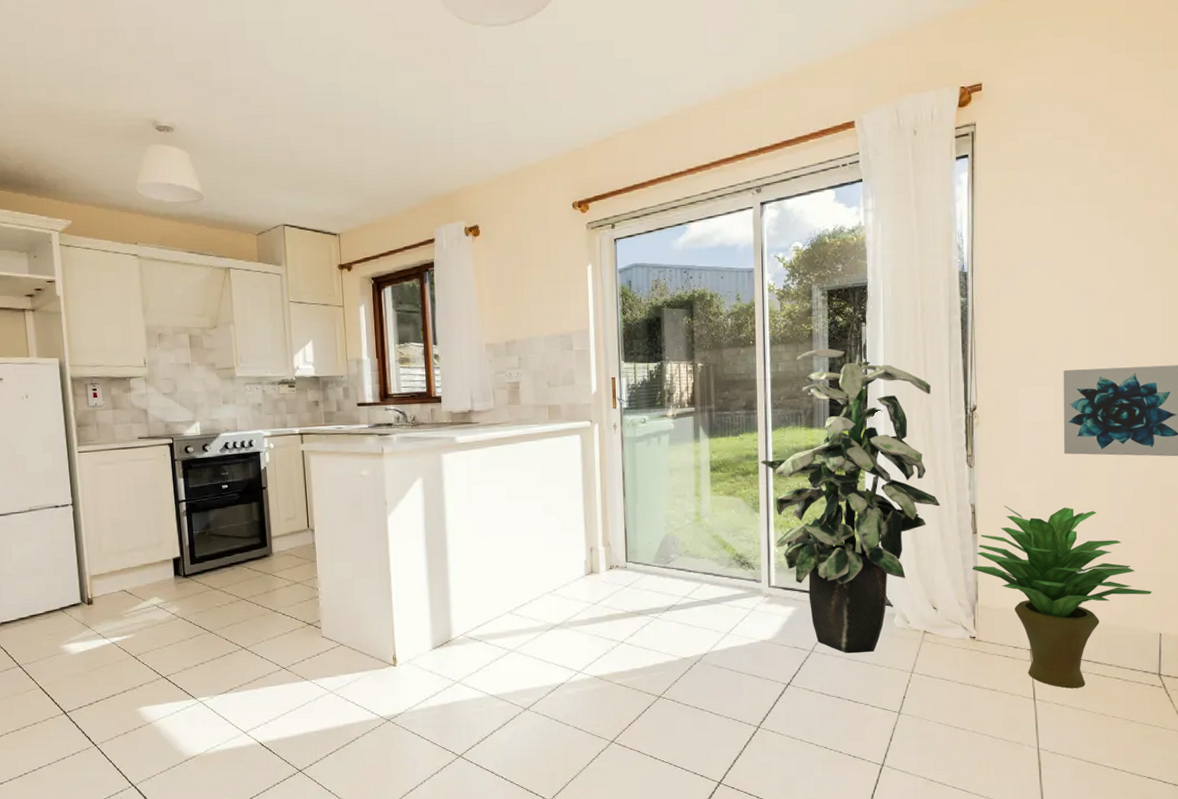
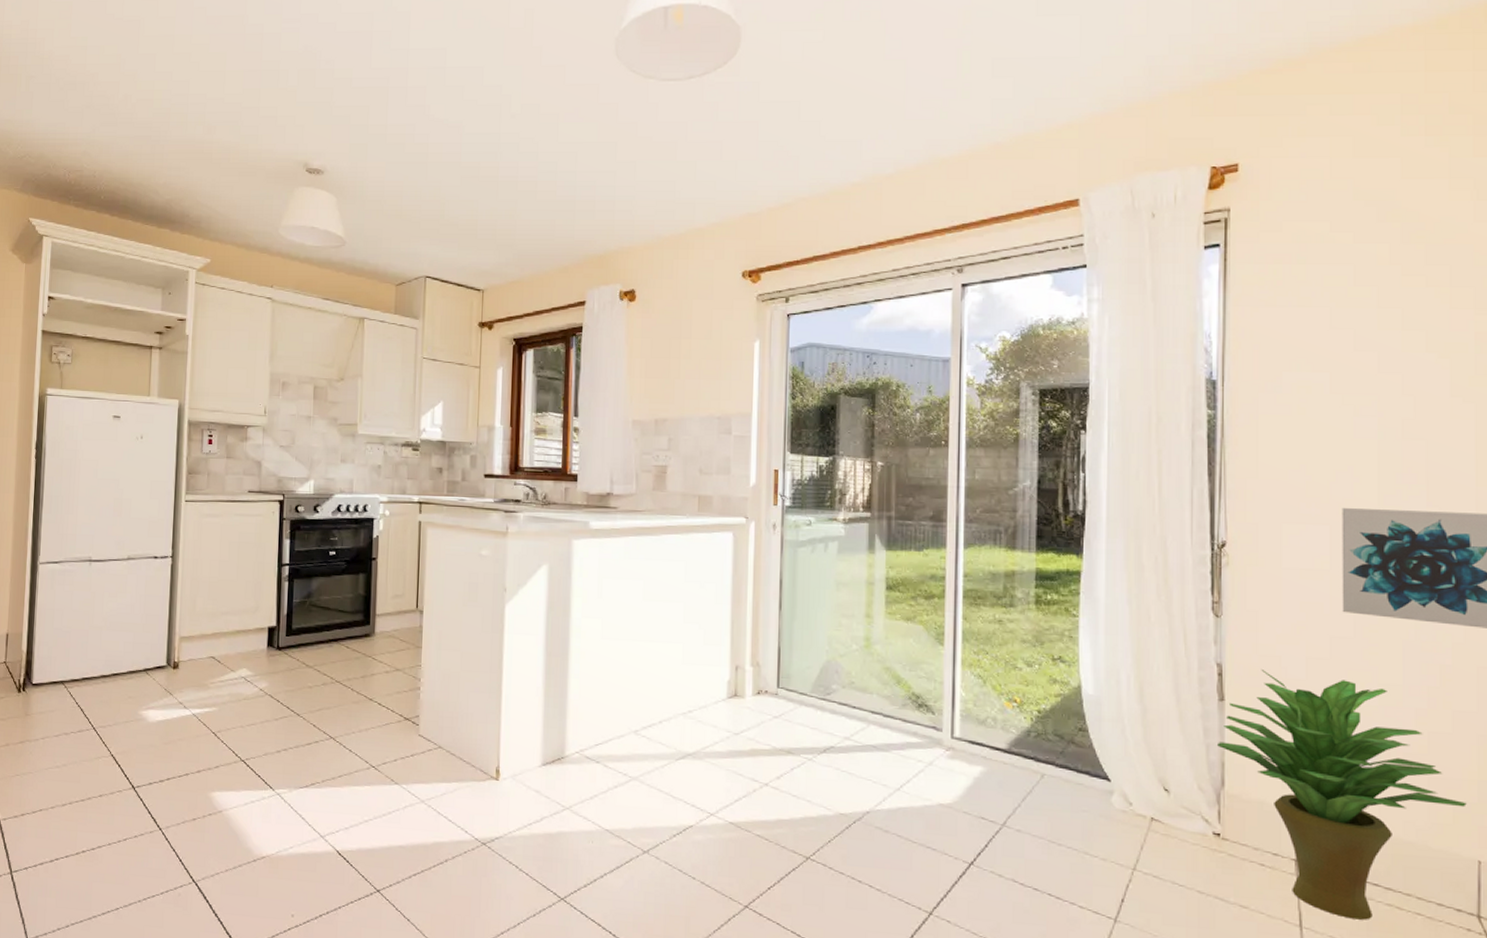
indoor plant: present [760,348,940,654] -> none [948,457,1176,837]

